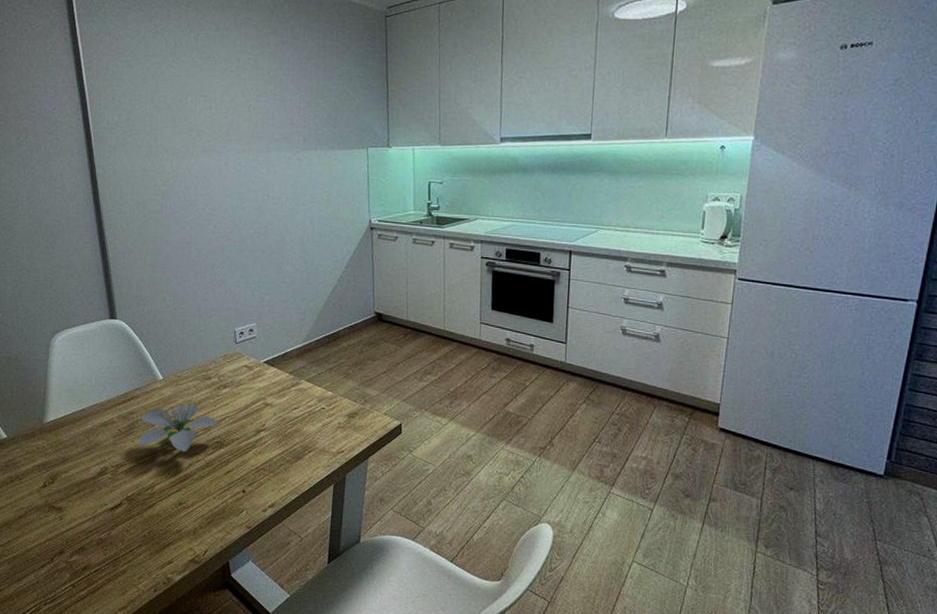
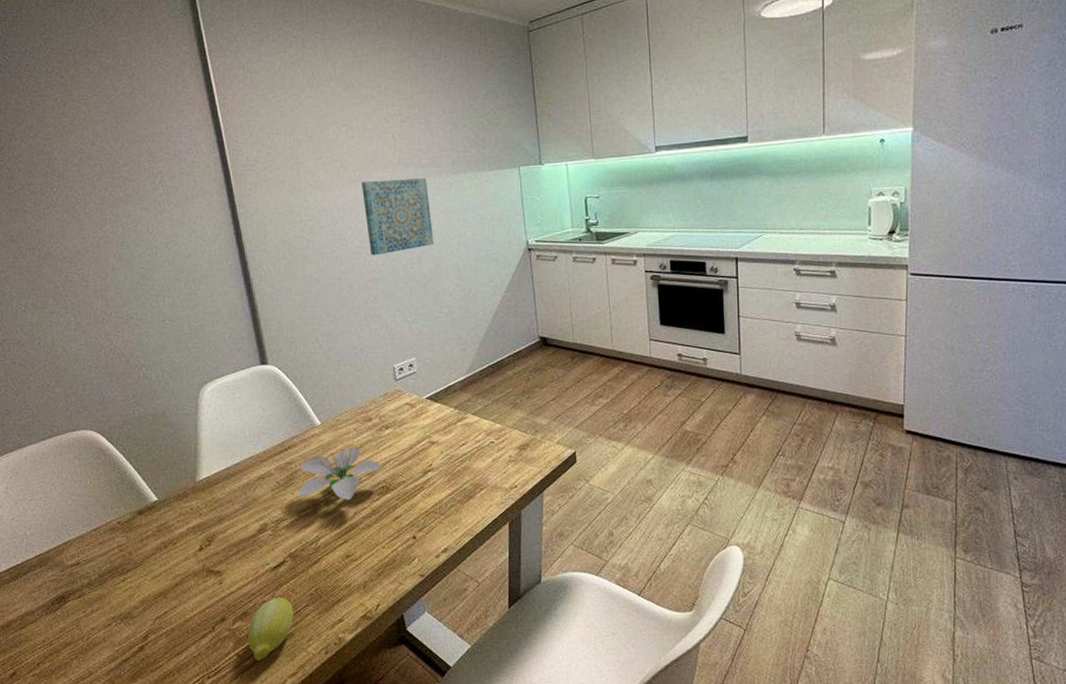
fruit: none [83,536,127,593] -> present [247,597,294,661]
wall art: none [215,151,281,224] -> present [362,177,434,256]

